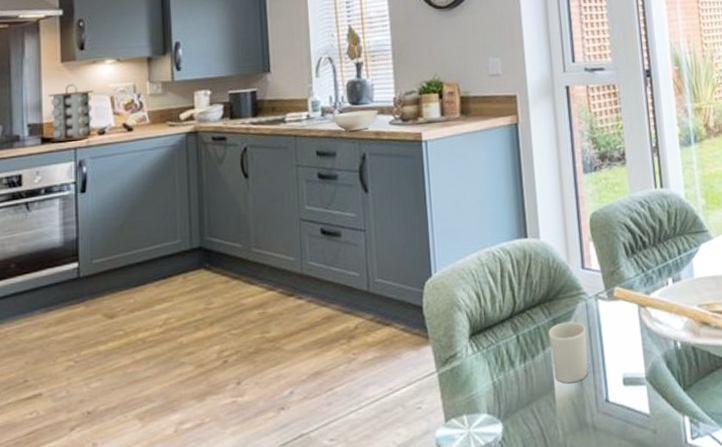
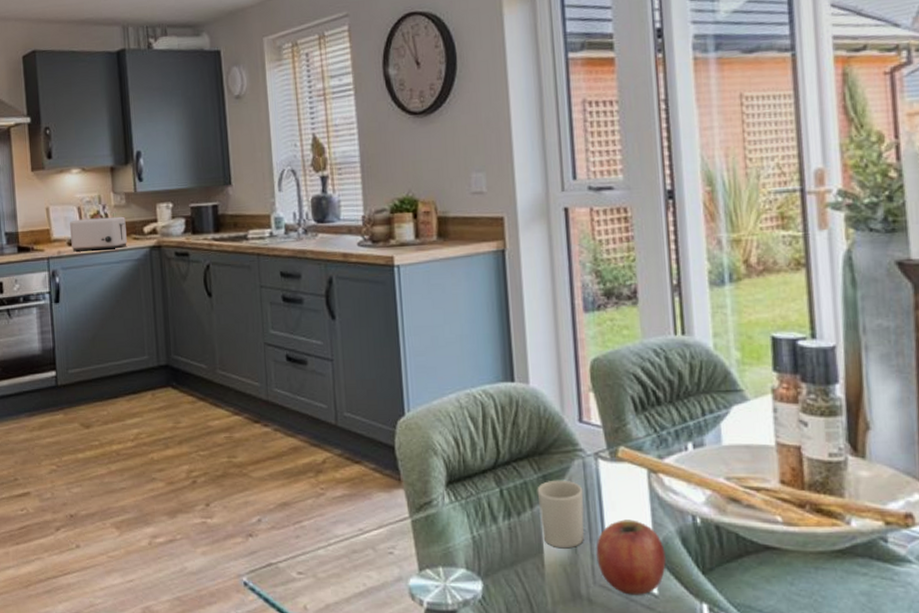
spice rack: present [48,84,96,143] -> none [22,193,66,252]
toaster: none [100,104,162,141] -> present [69,216,127,252]
bowl: present [333,109,378,132] -> none [297,229,346,252]
fruit: none [598,350,655,418] -> present [596,519,666,595]

